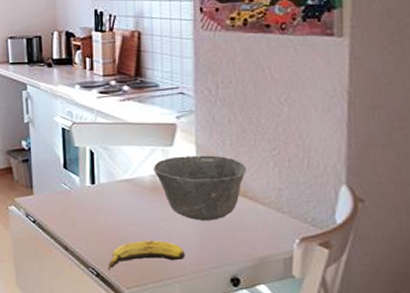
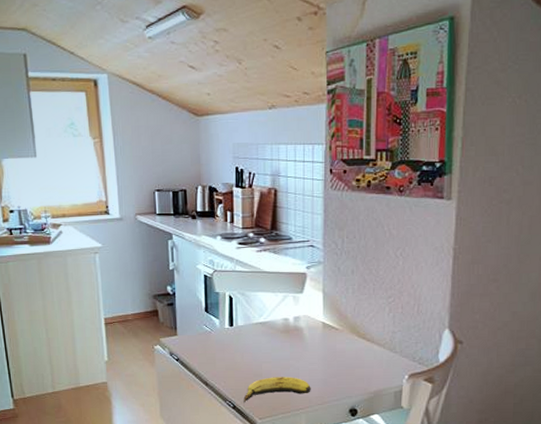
bowl: present [153,155,247,221] -> none [285,302,366,359]

